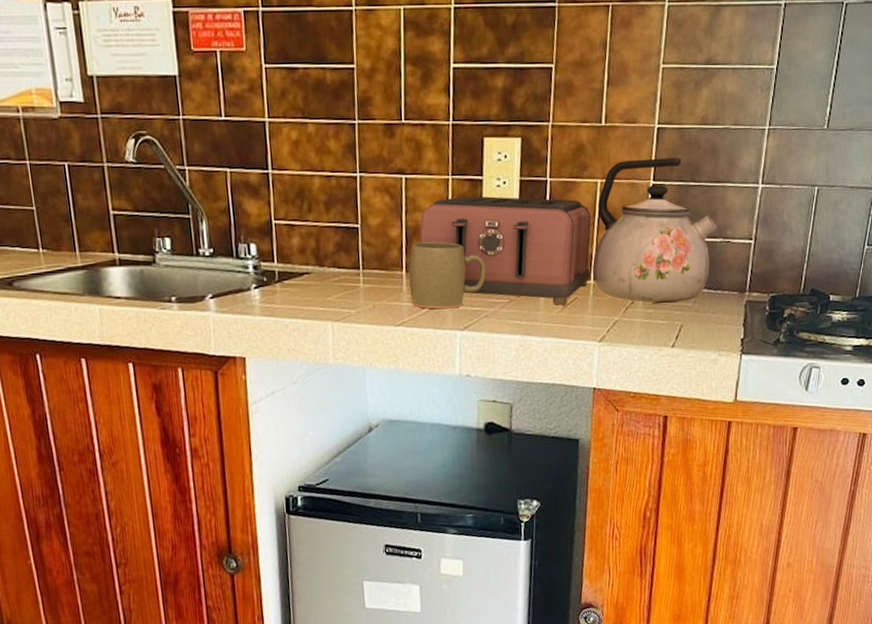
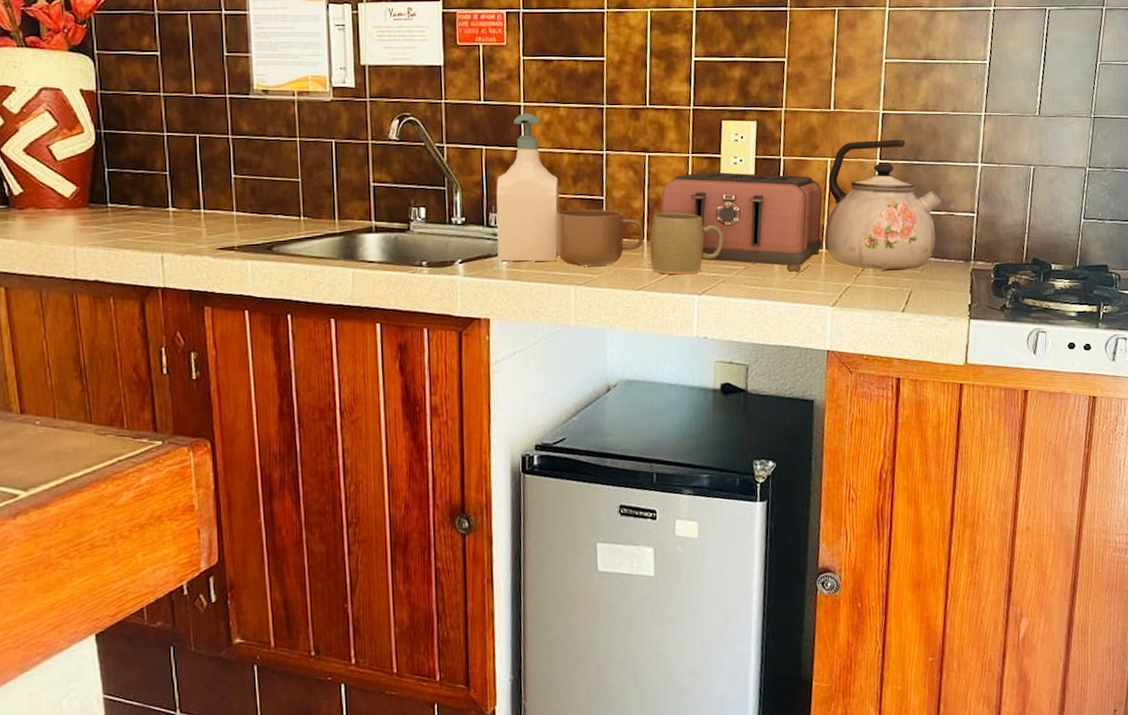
soap bottle: none [244,130,314,297] -> present [496,113,560,262]
cup: none [309,238,403,301] -> present [556,209,645,266]

